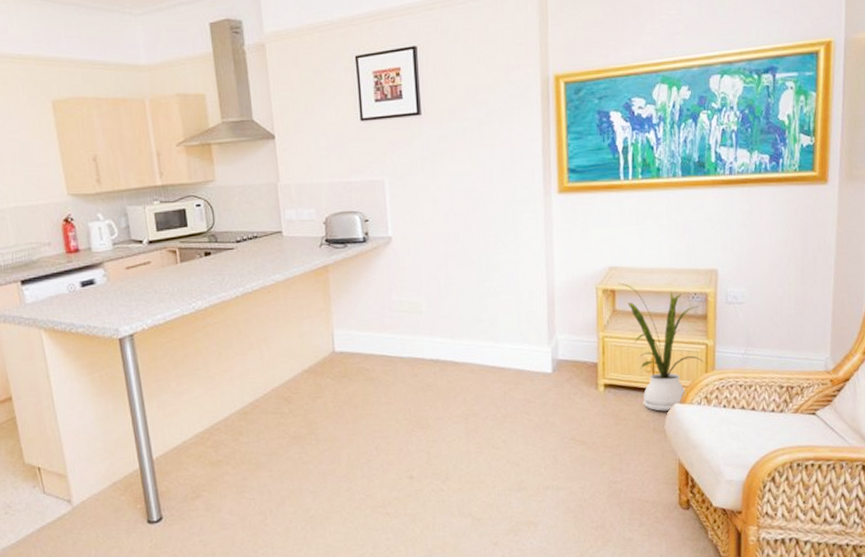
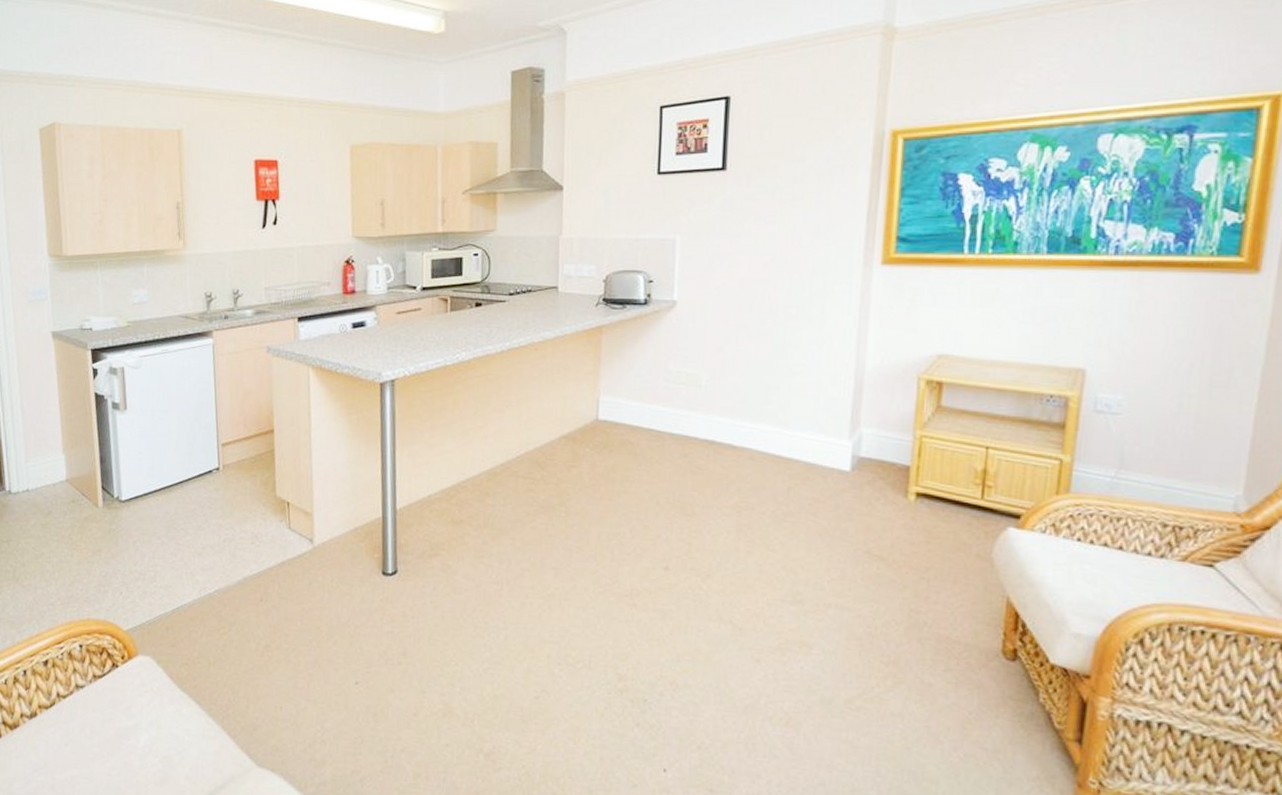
house plant: present [618,282,705,411] -> none [947,374,1056,535]

